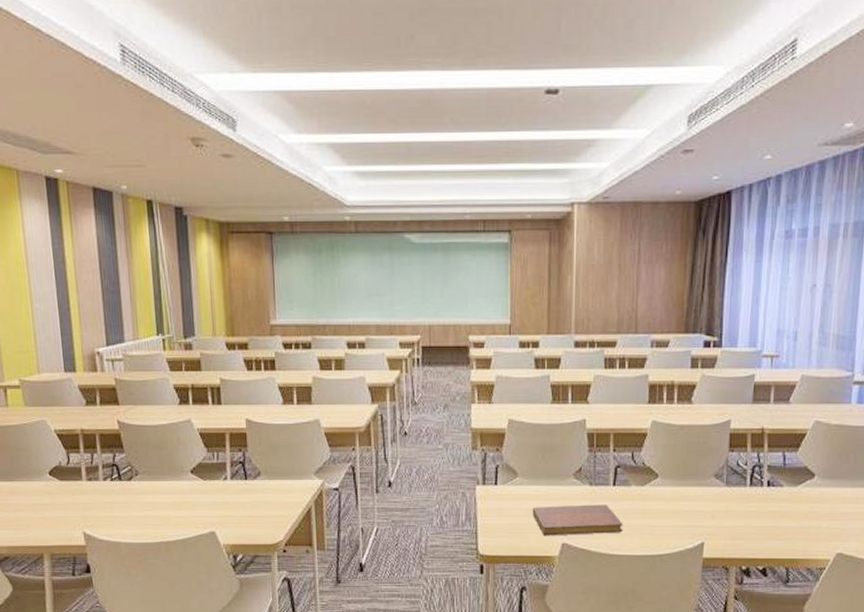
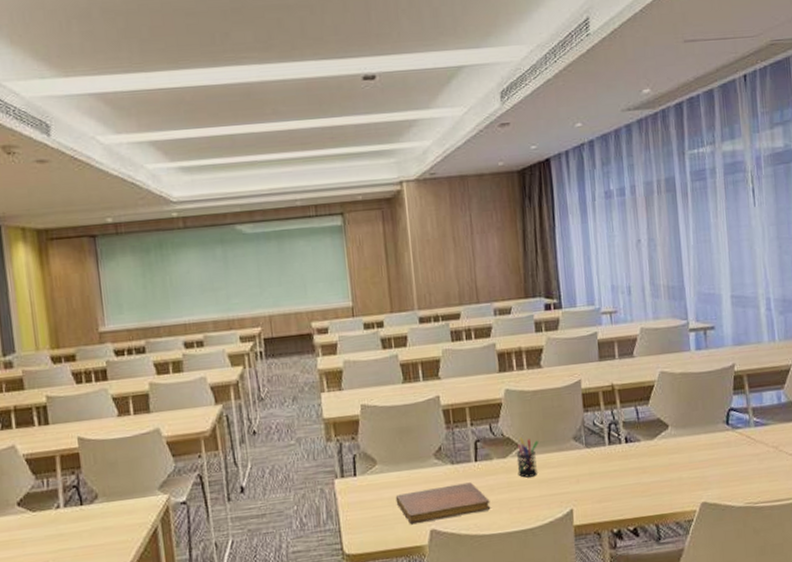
pen holder: none [654,468,679,507] -> present [516,437,538,478]

